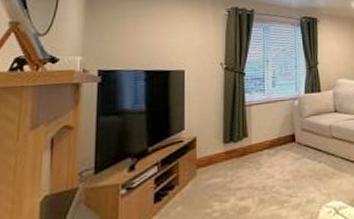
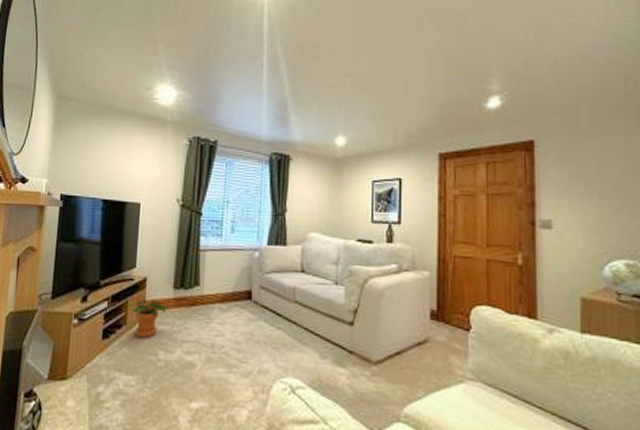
potted plant: none [183,157,217,195] -> present [132,300,166,339]

